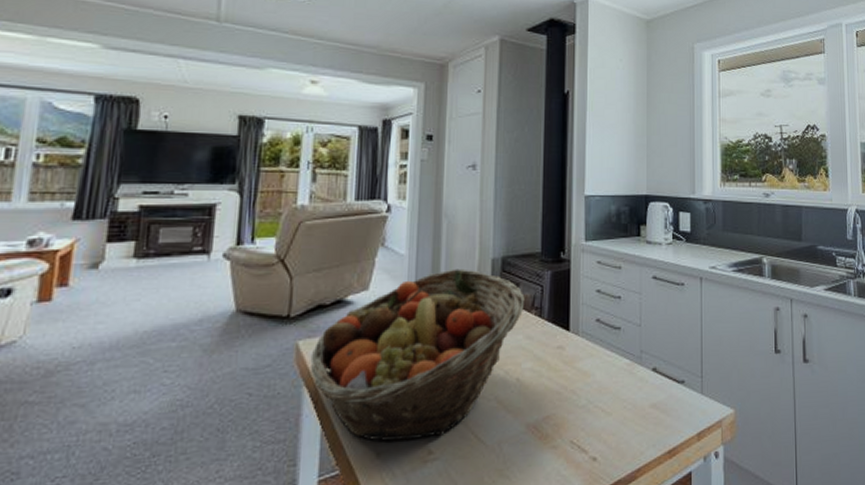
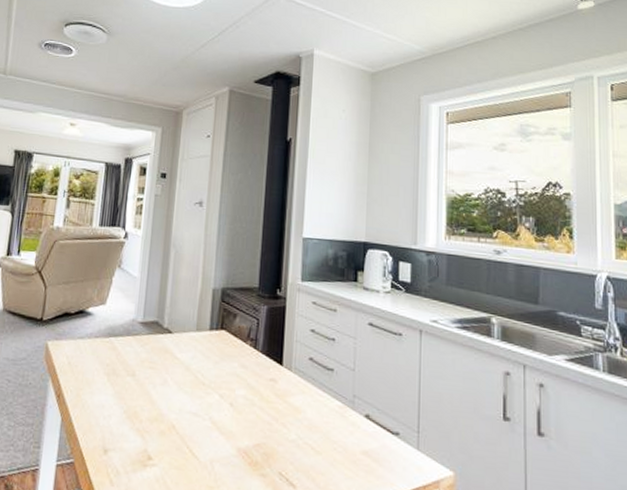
fruit basket: present [310,268,525,442] -> none [55,294,241,446]

